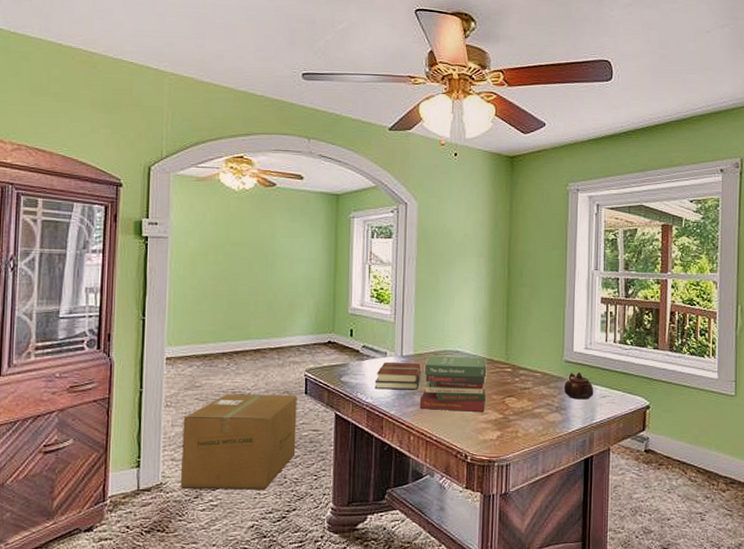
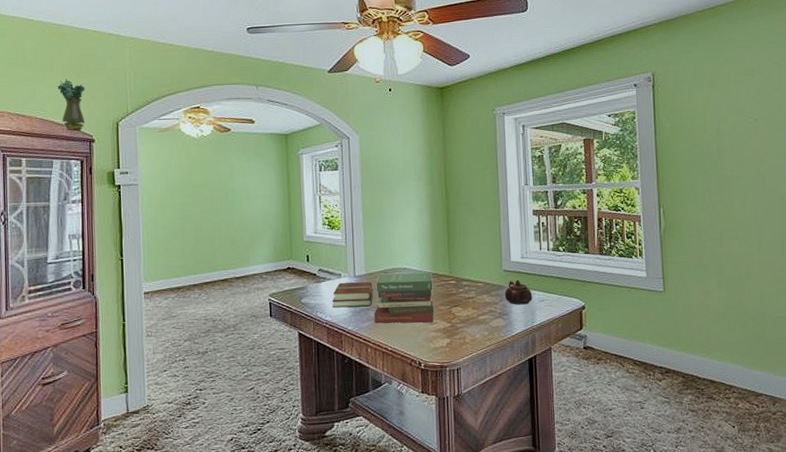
vase: none [85,113,116,174] -> present [58,79,85,132]
box: present [181,394,297,490] -> none [163,318,266,410]

